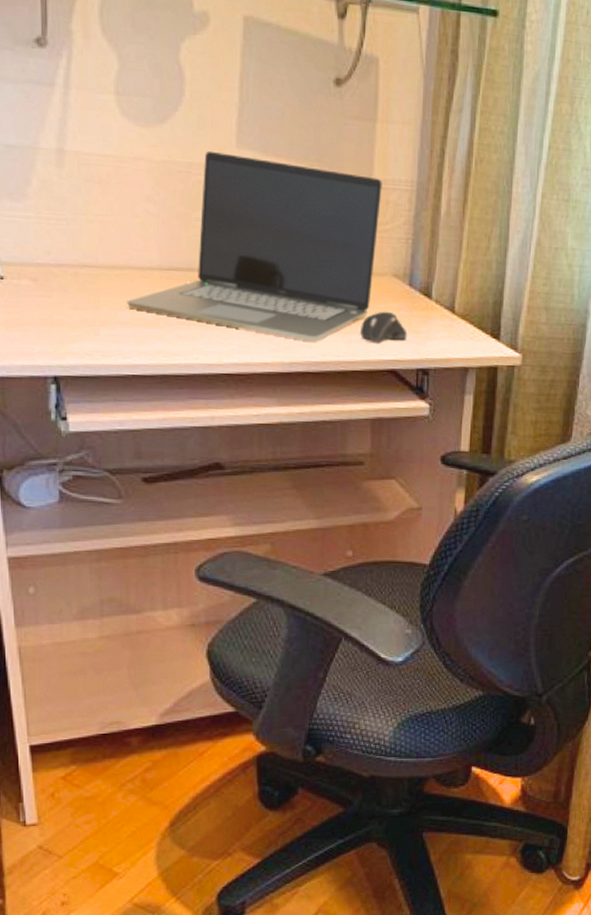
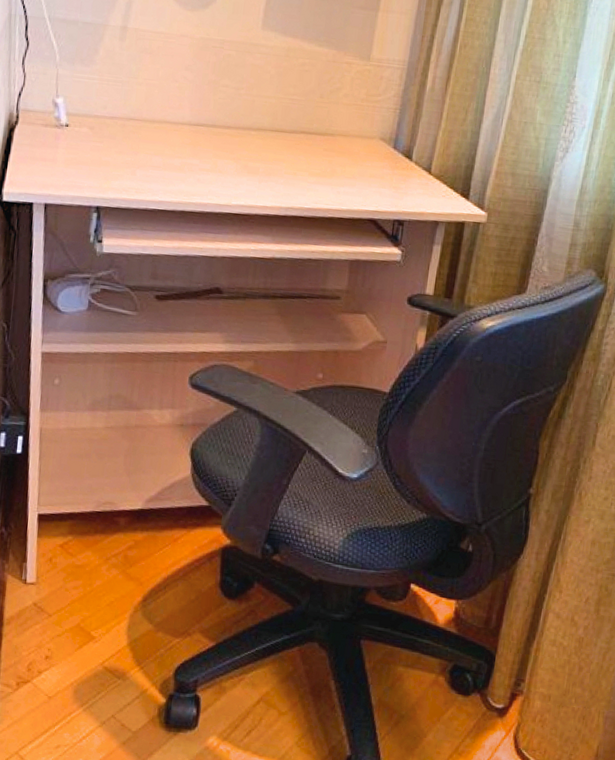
laptop: present [127,150,382,342] -> none [160,31,379,191]
computer mouse: present [359,311,407,344] -> none [347,168,388,196]

